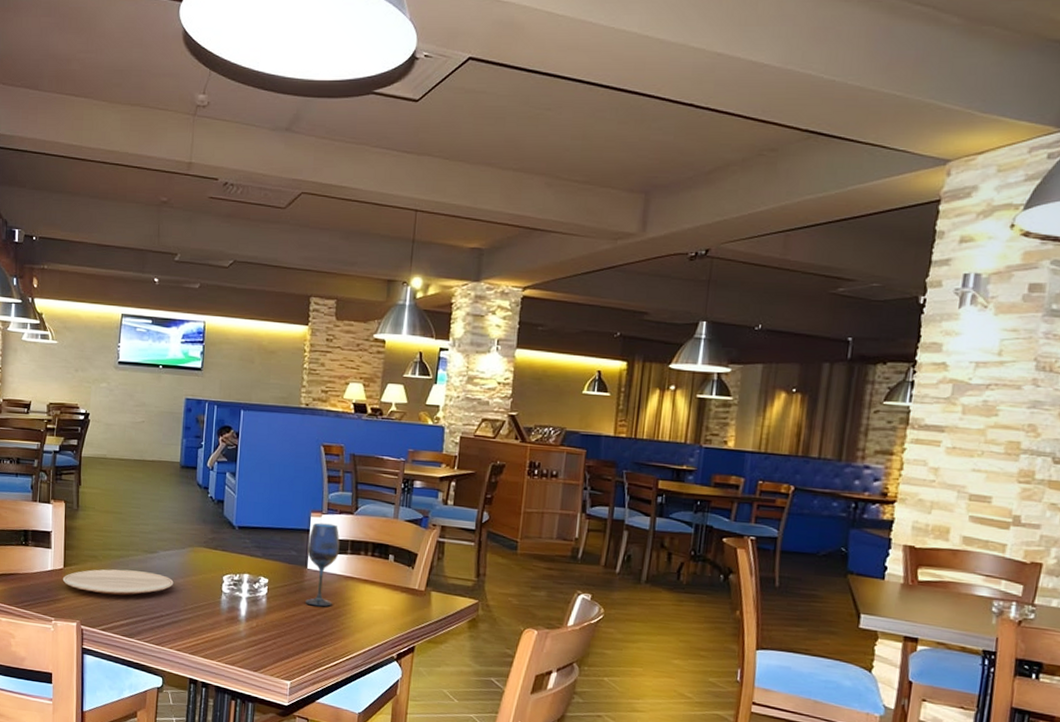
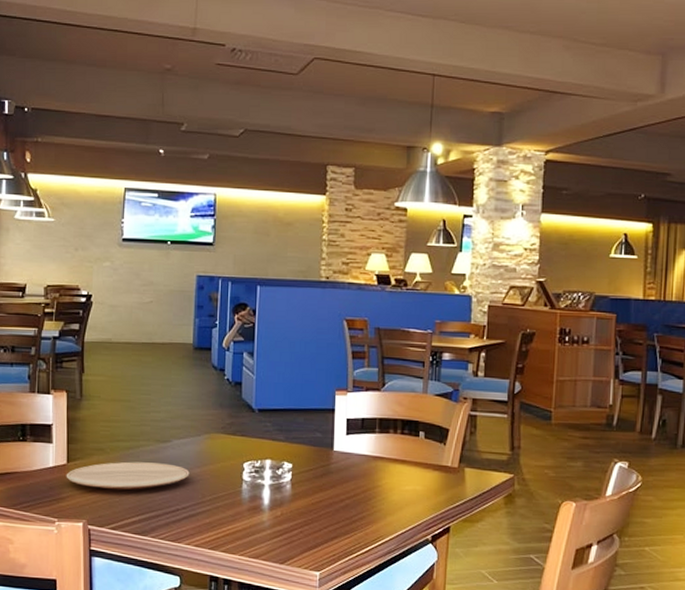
wineglass: present [305,522,340,607] -> none [333,401,367,491]

